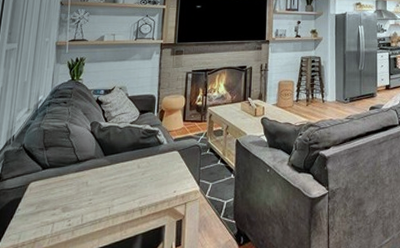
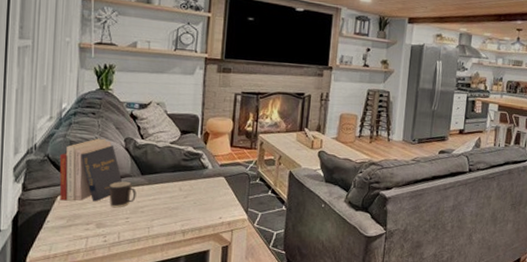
books: none [31,125,87,188] -> present [59,138,122,202]
mug: none [74,163,99,191] -> present [108,181,136,208]

